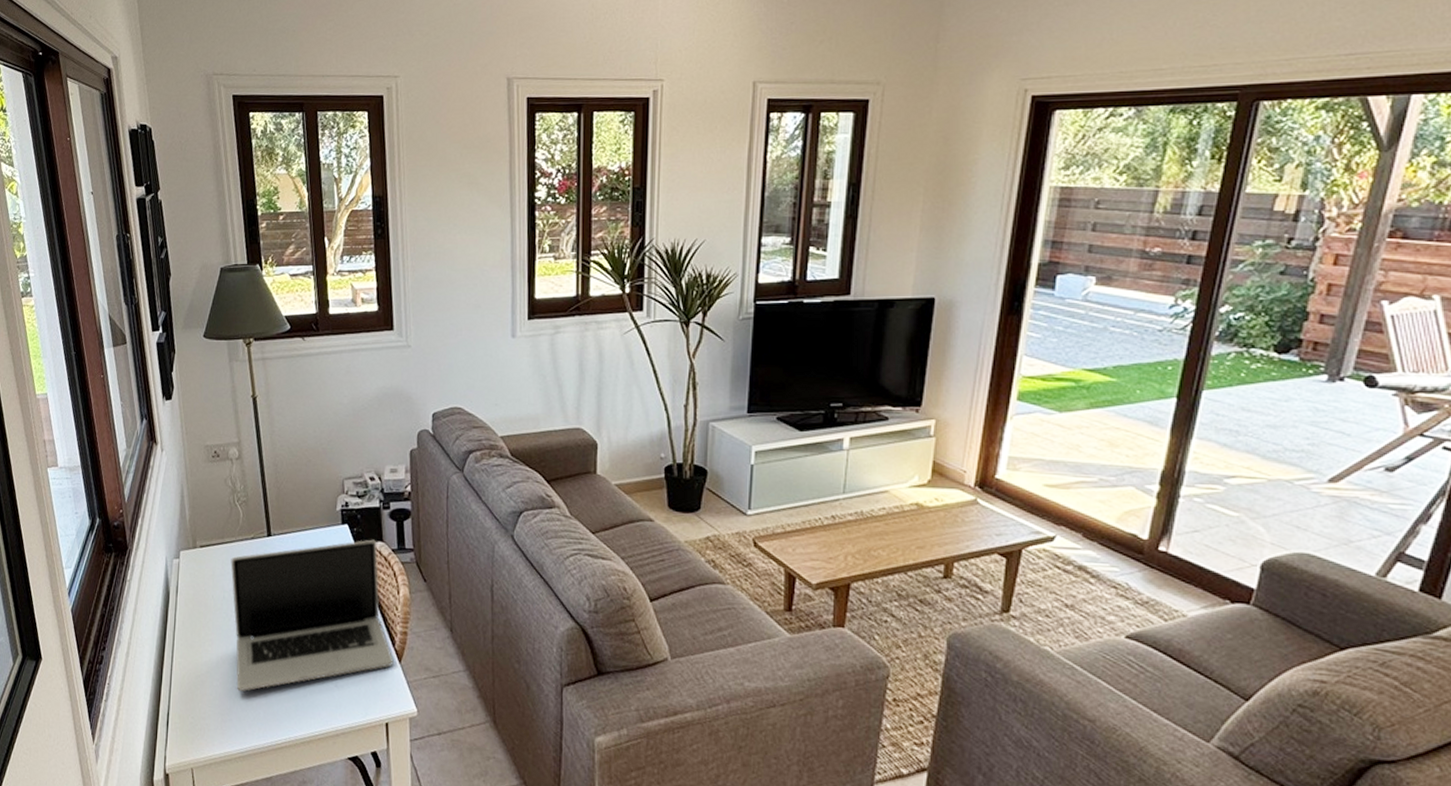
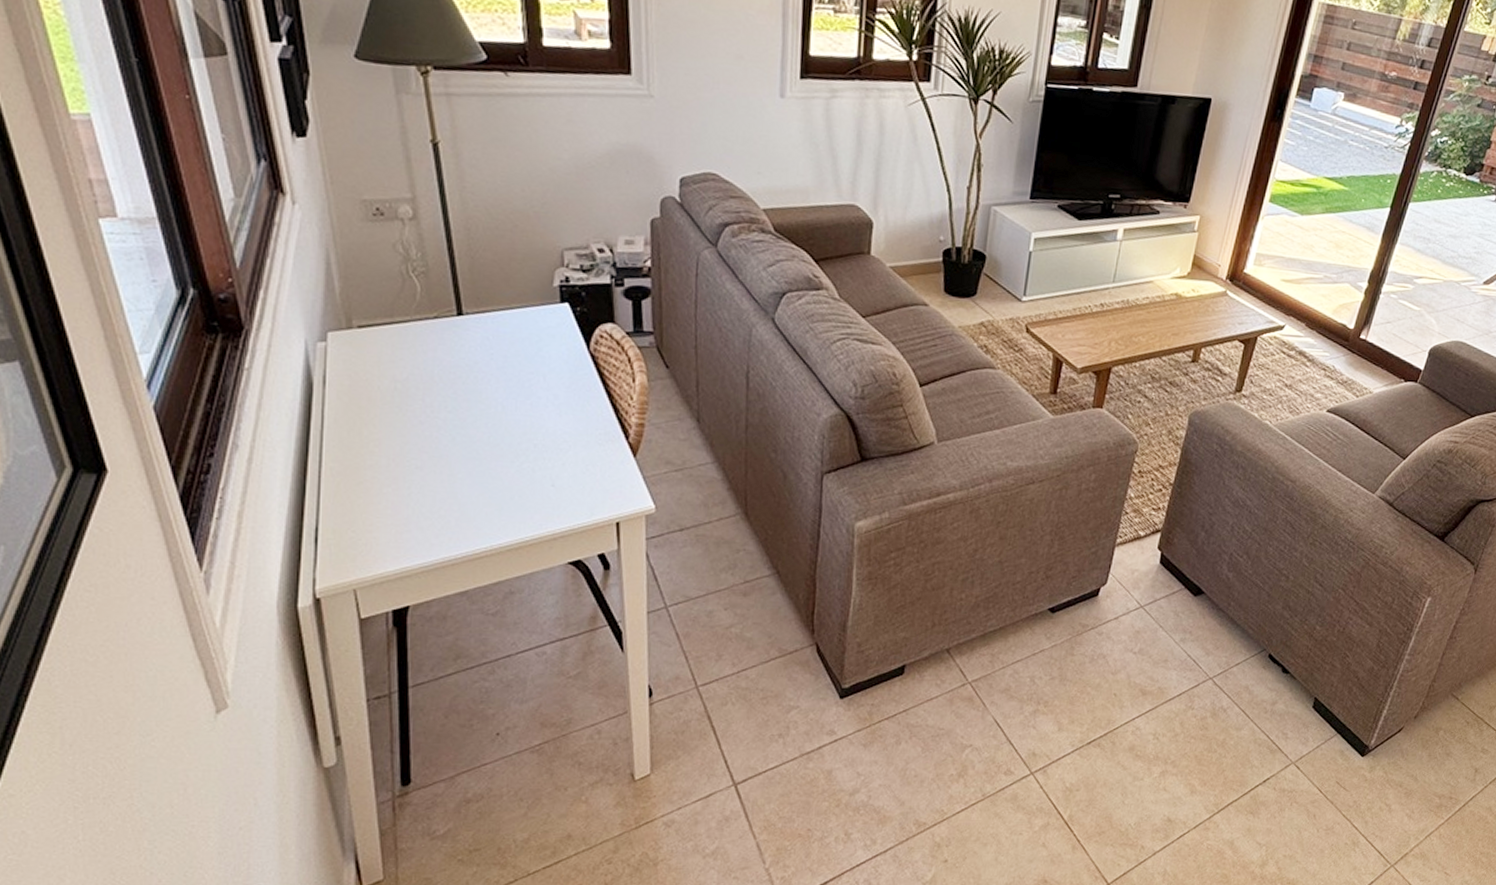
laptop: present [230,539,394,691] -> none [404,320,627,497]

